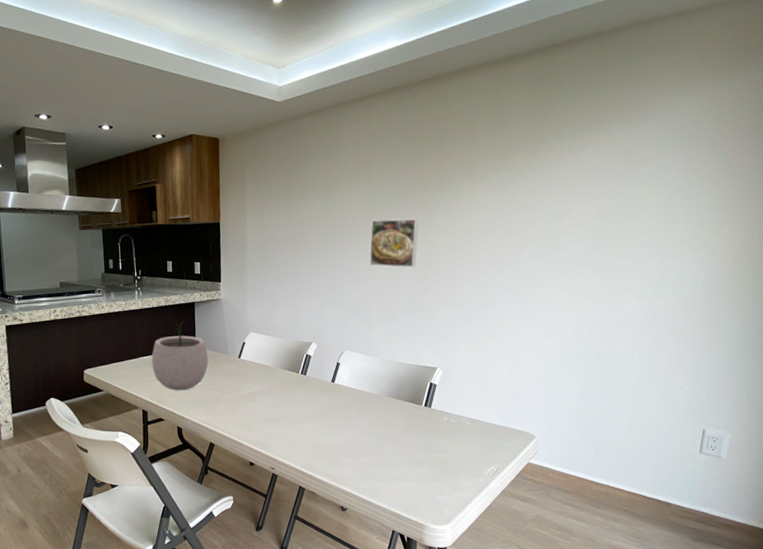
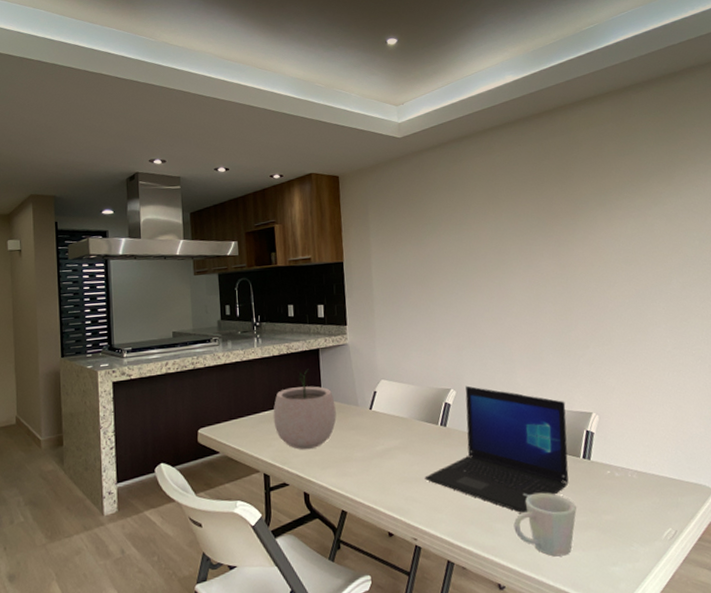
laptop: none [284,340,414,450] -> present [425,386,569,513]
mug: none [359,433,415,486] -> present [513,492,577,557]
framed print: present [369,218,418,268] -> none [504,250,557,303]

